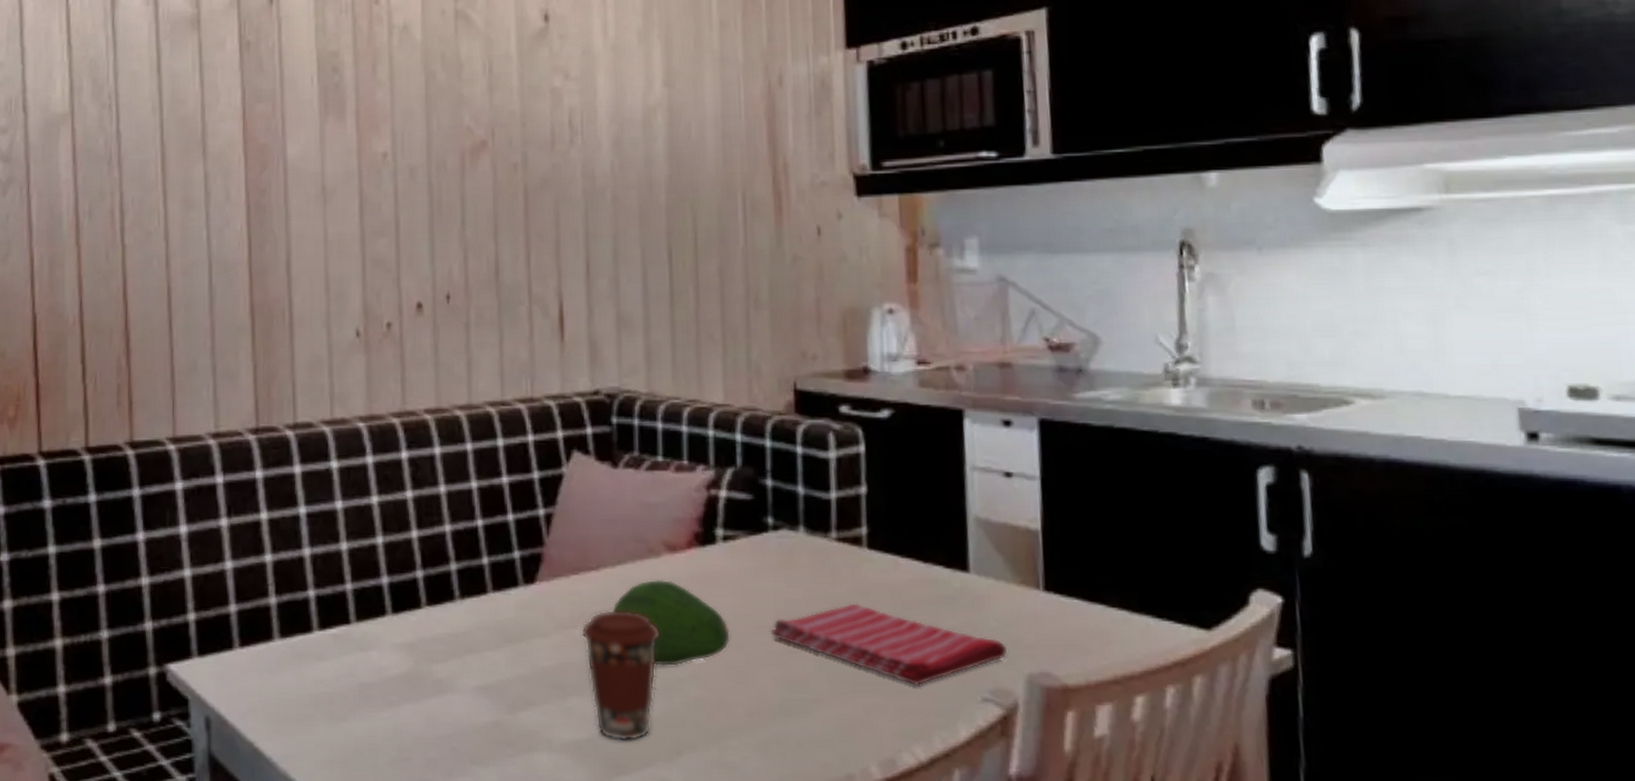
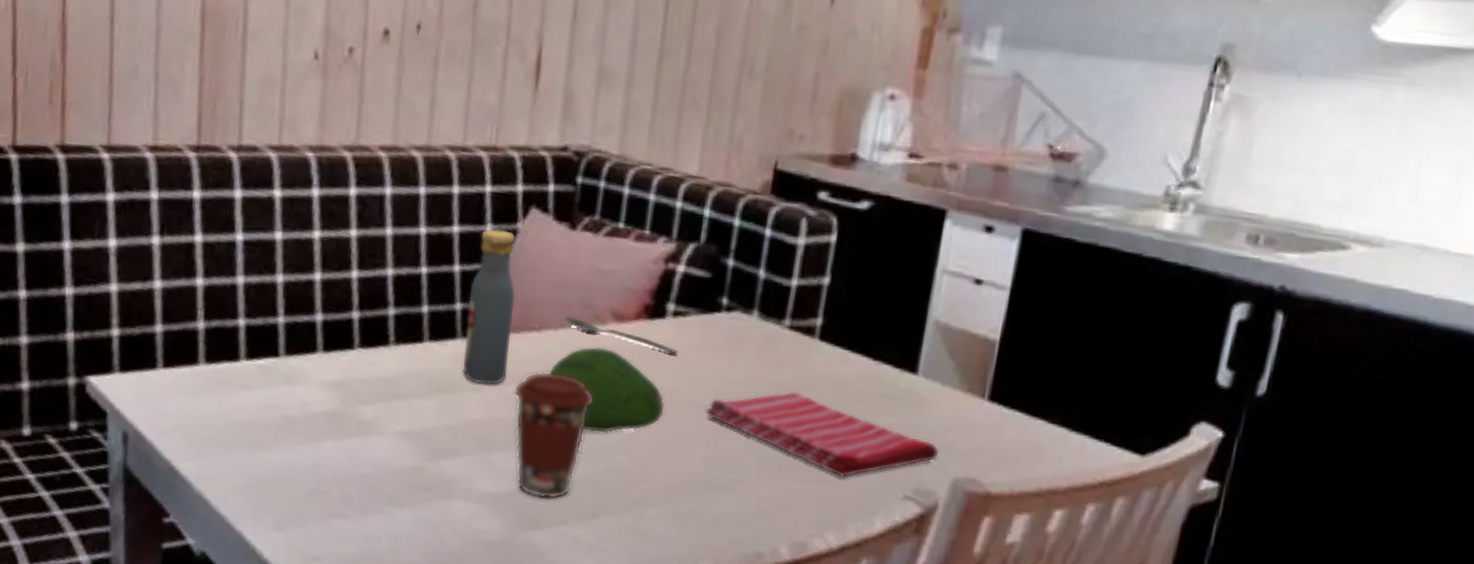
vodka: none [525,476,572,629] -> present [462,229,516,385]
spoon: none [621,553,734,579] -> present [565,317,679,355]

